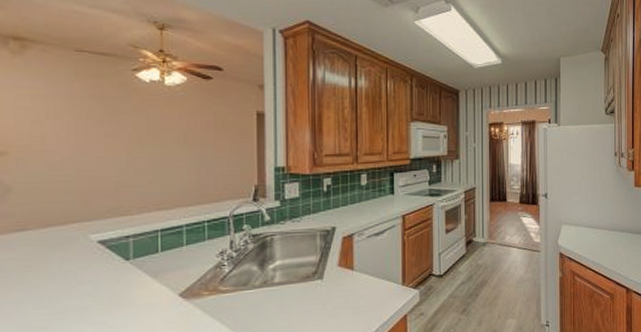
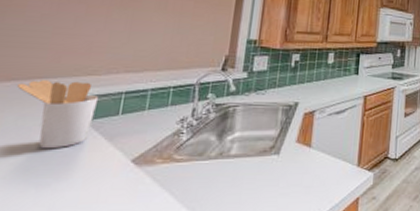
utensil holder: none [55,223,136,290] -> present [18,80,99,149]

